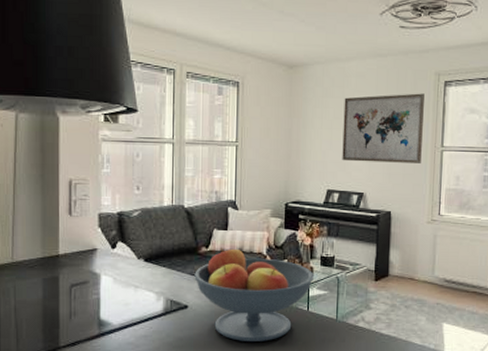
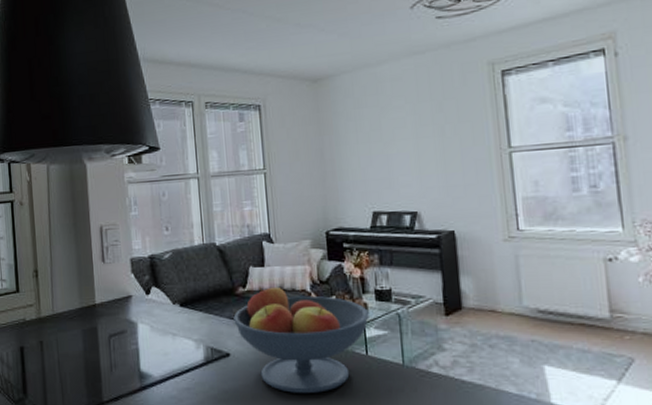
wall art: present [342,93,424,163] -> none [380,88,485,178]

